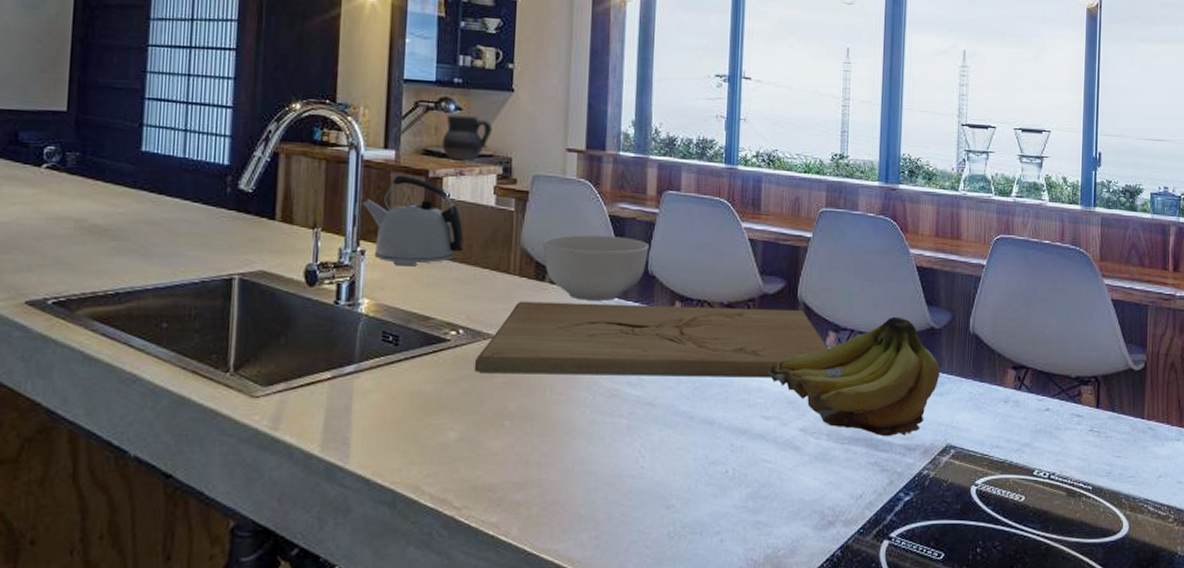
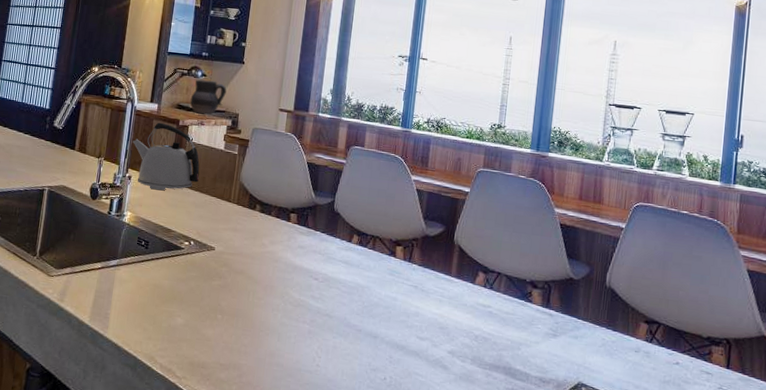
cutting board: present [474,301,830,378] -> none [199,223,479,306]
bowl: present [543,235,649,301] -> none [256,175,337,230]
fruit: present [768,316,940,436] -> none [425,265,577,369]

